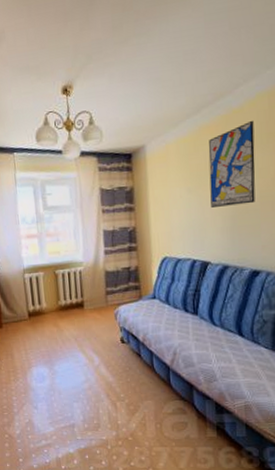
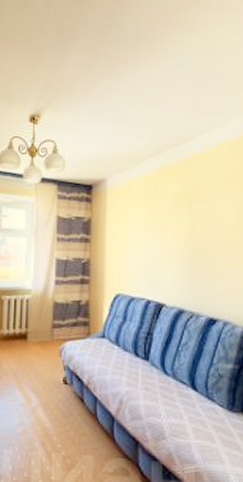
wall art: present [208,120,256,207] -> none [169,166,216,248]

